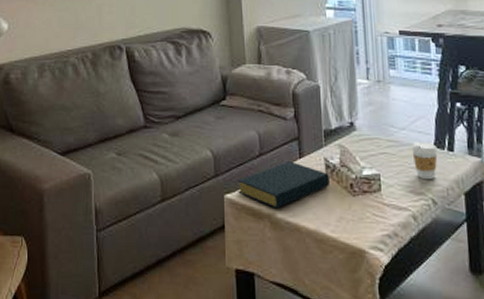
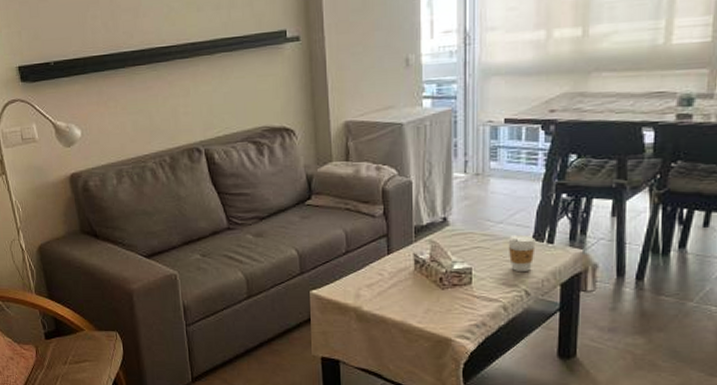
hardback book: present [238,161,329,209] -> none [323,258,418,302]

